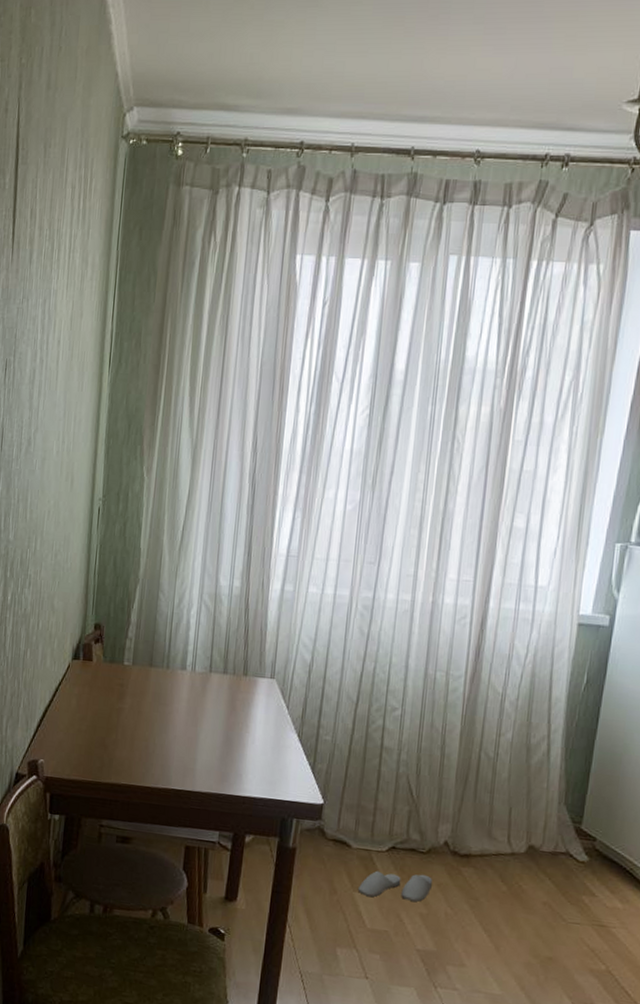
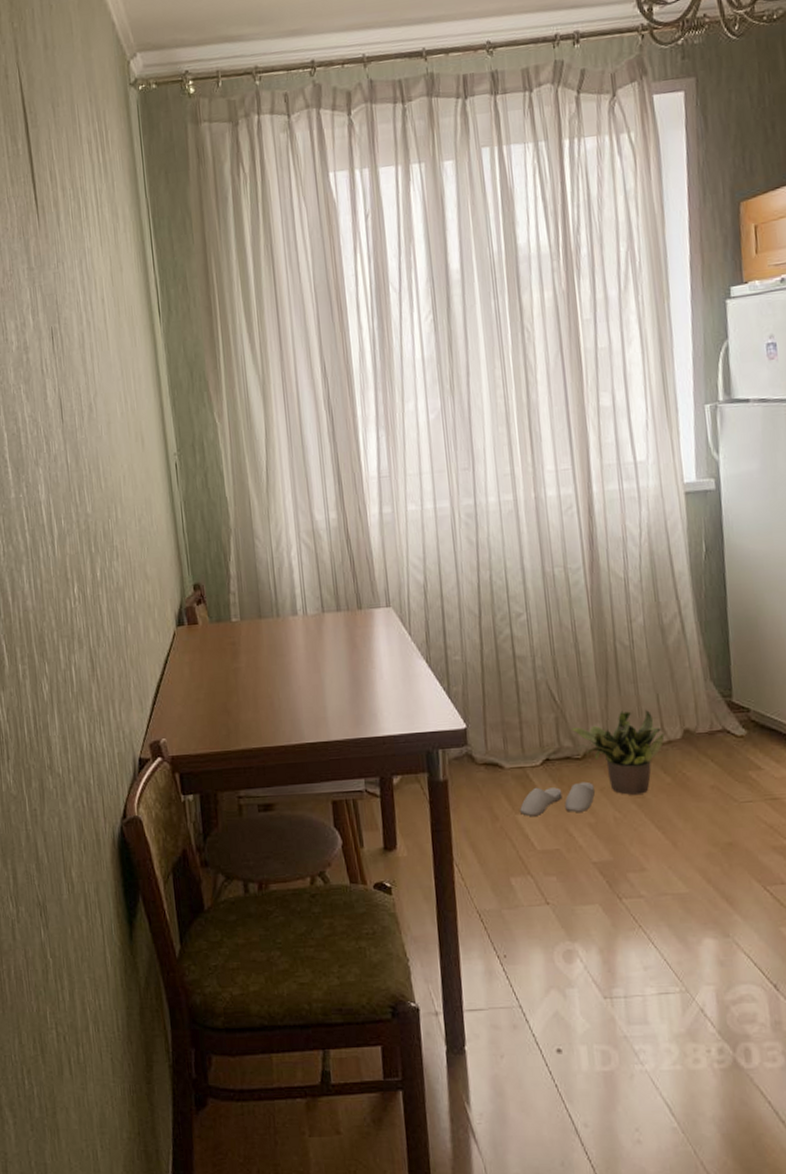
potted plant: none [421,816,509,897] -> present [570,709,665,795]

